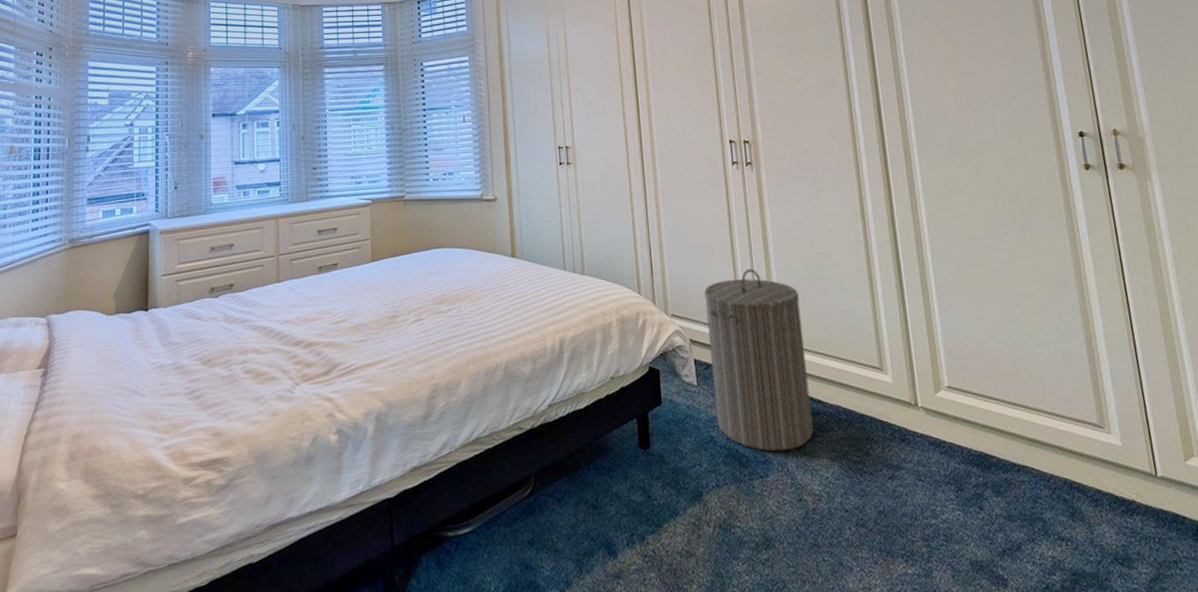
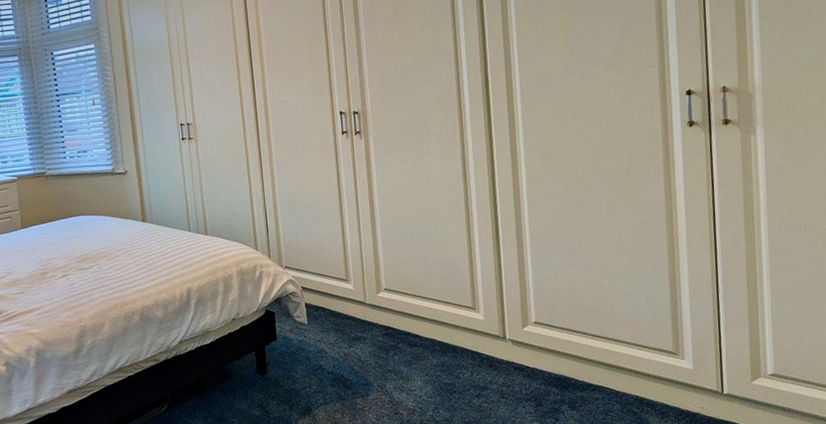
laundry hamper: present [704,268,814,452] -> none [315,226,411,376]

